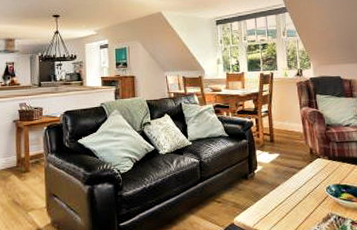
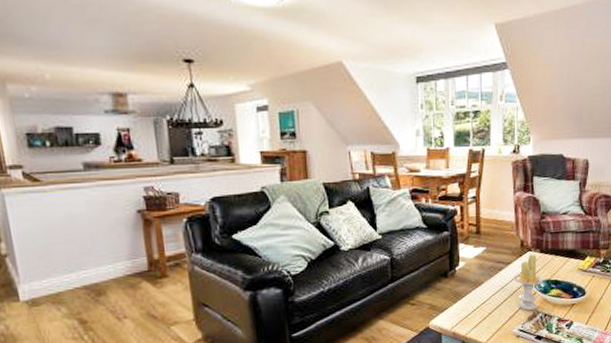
candle: none [305,160,334,213] -> present [513,254,543,311]

